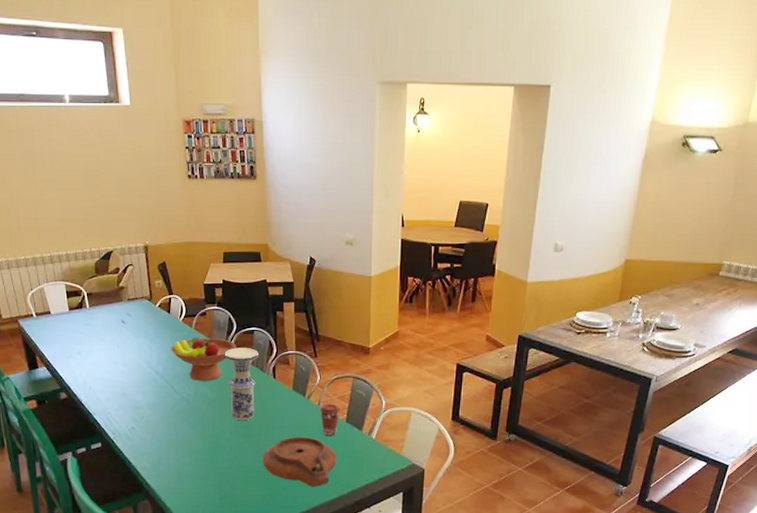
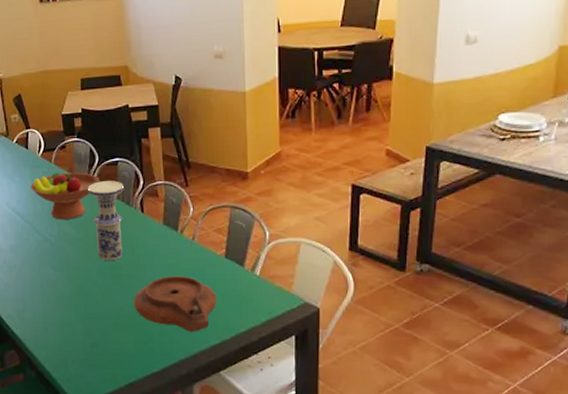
coffee cup: present [319,403,341,437] -> none [194,237,218,275]

